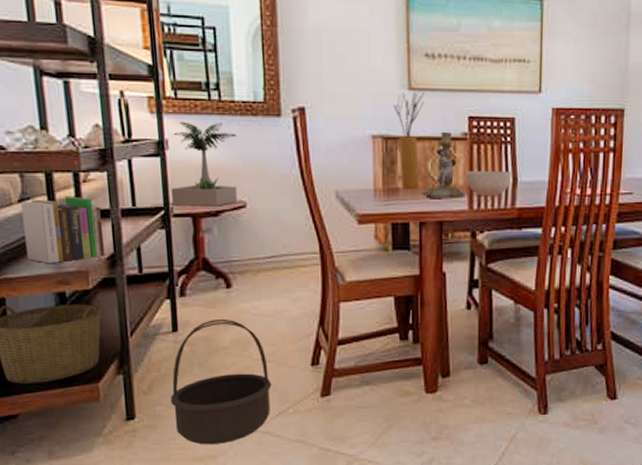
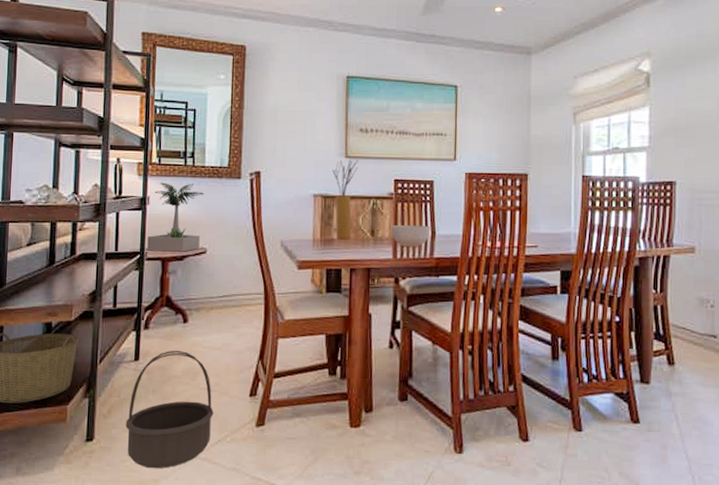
books: present [21,197,106,264] -> none [27,242,90,298]
candlestick: present [422,131,464,198] -> none [353,191,389,249]

